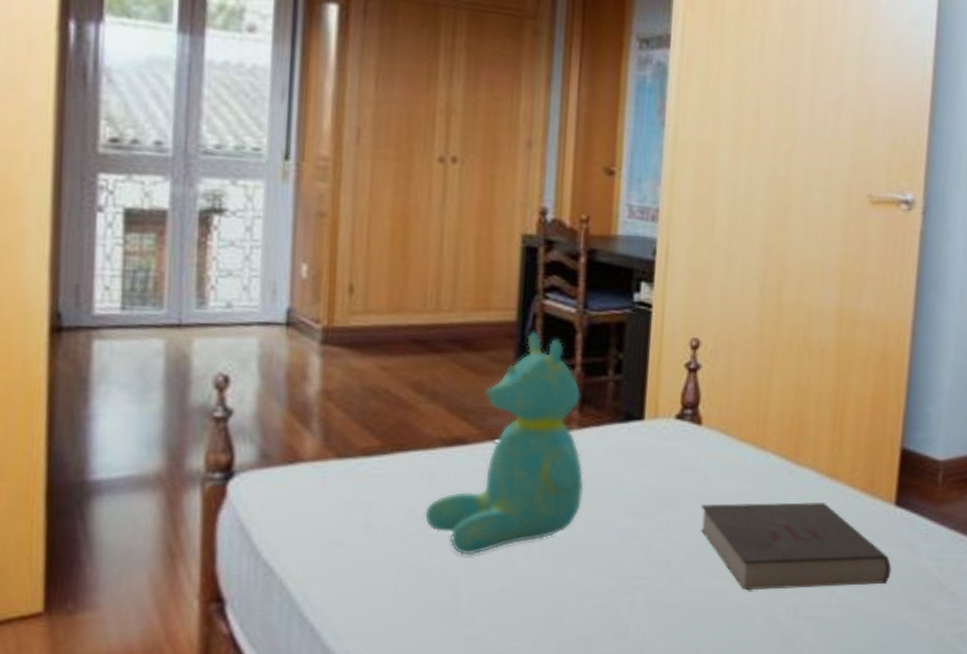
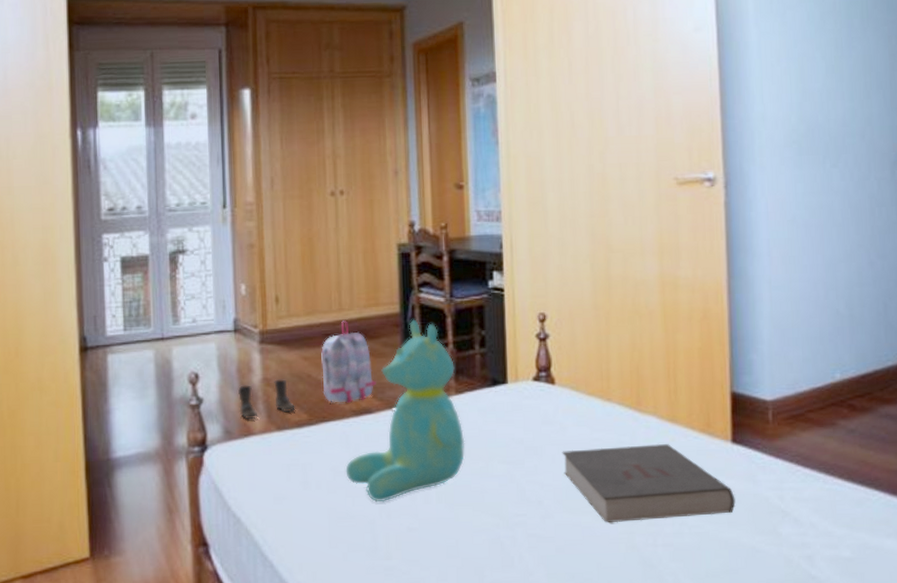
boots: none [283,392,365,442] -> present [237,379,296,420]
backpack: none [403,324,477,429] -> present [321,320,376,403]

